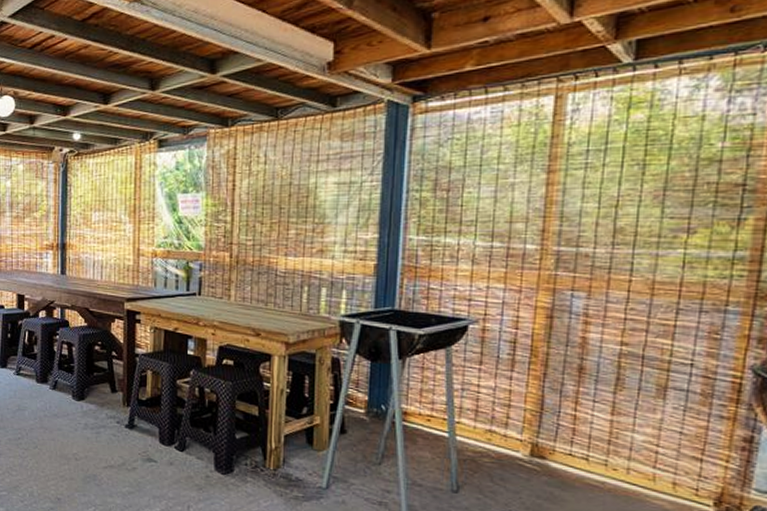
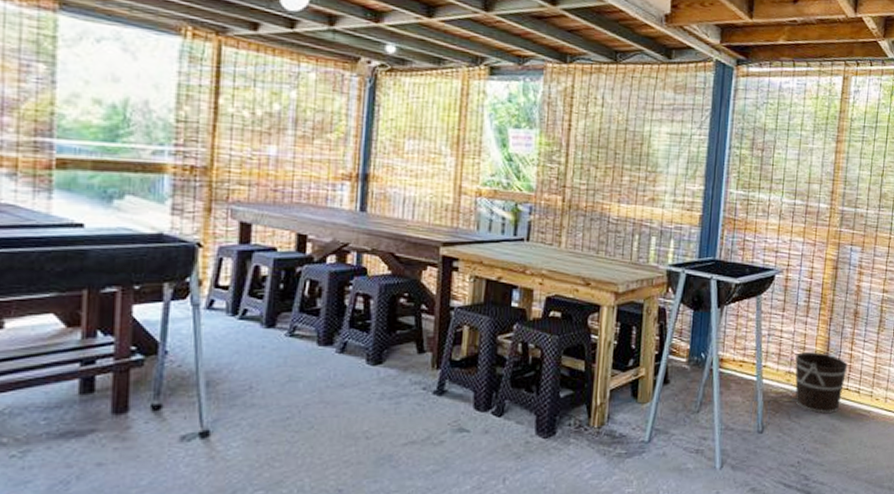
bucket: none [497,410,570,480] -> present [795,351,848,413]

